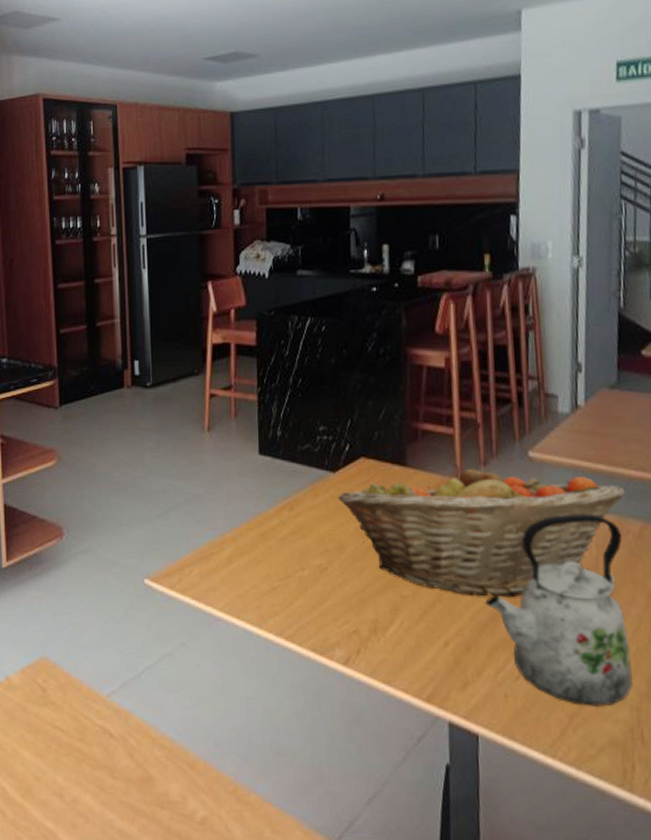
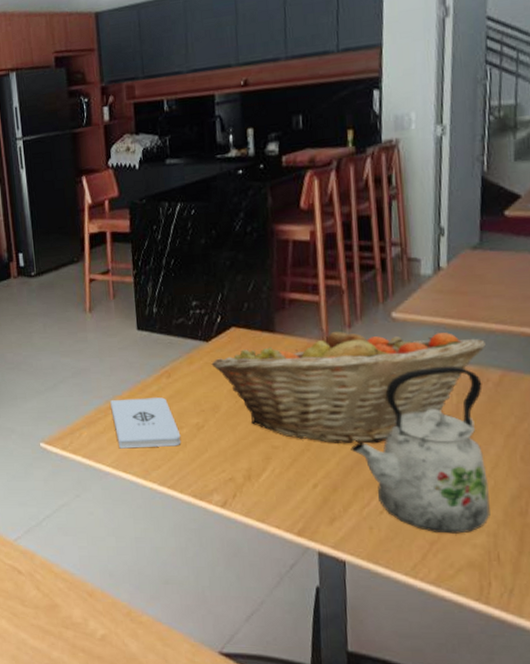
notepad: none [226,532,302,591] -> present [110,397,182,449]

